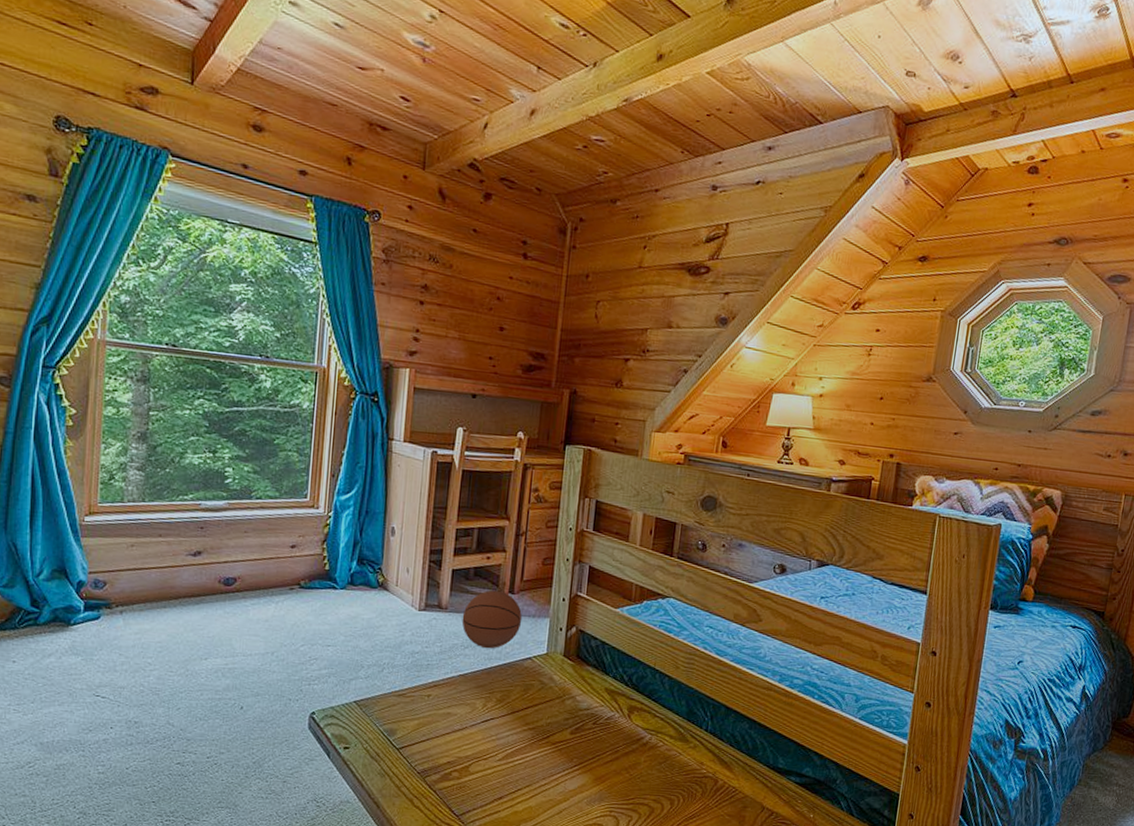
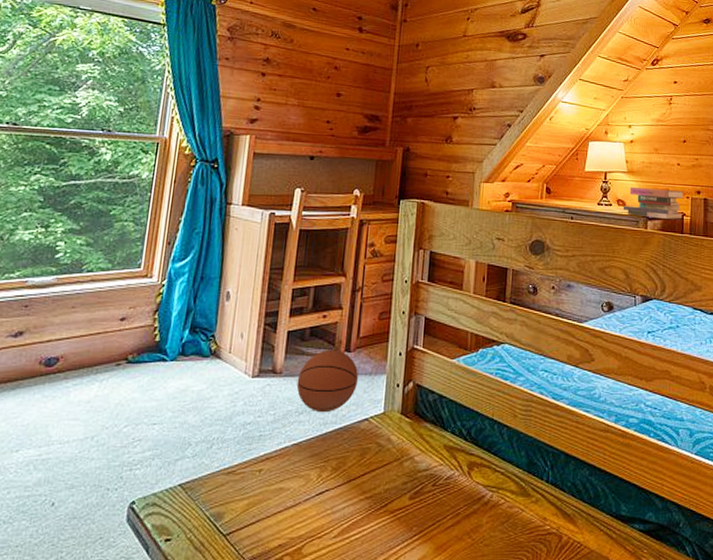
books: none [805,446,874,483] -> present [623,187,683,219]

